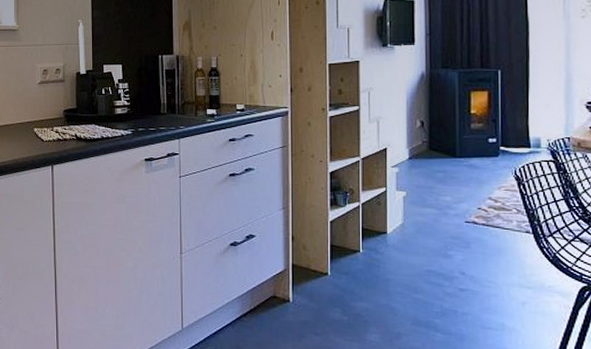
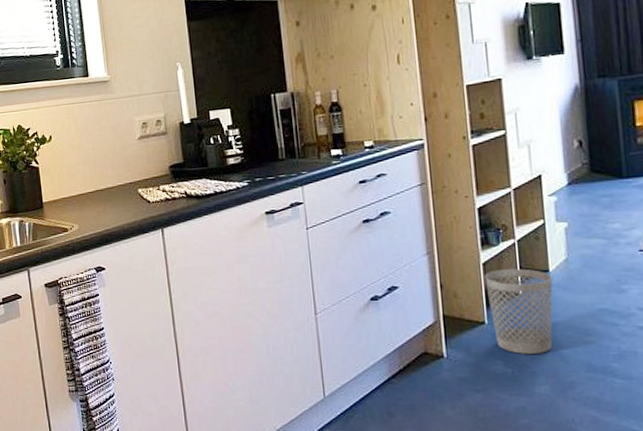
wastebasket: none [331,228,389,306] -> present [484,268,553,354]

